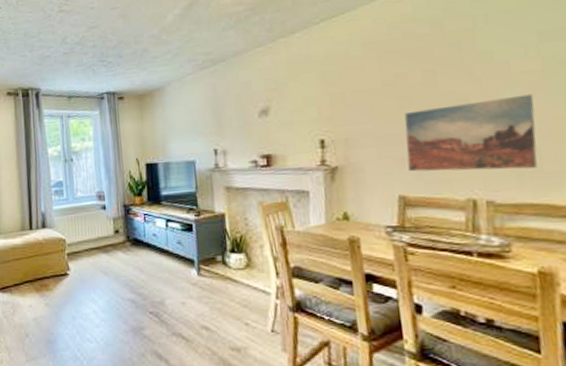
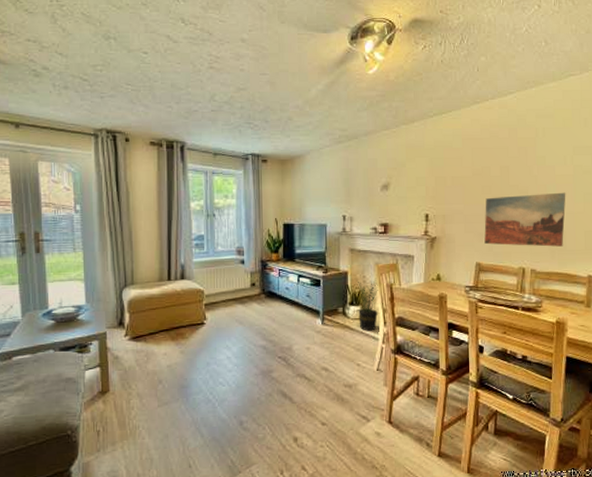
potted plant: none [237,219,268,284] -> present [357,278,379,331]

